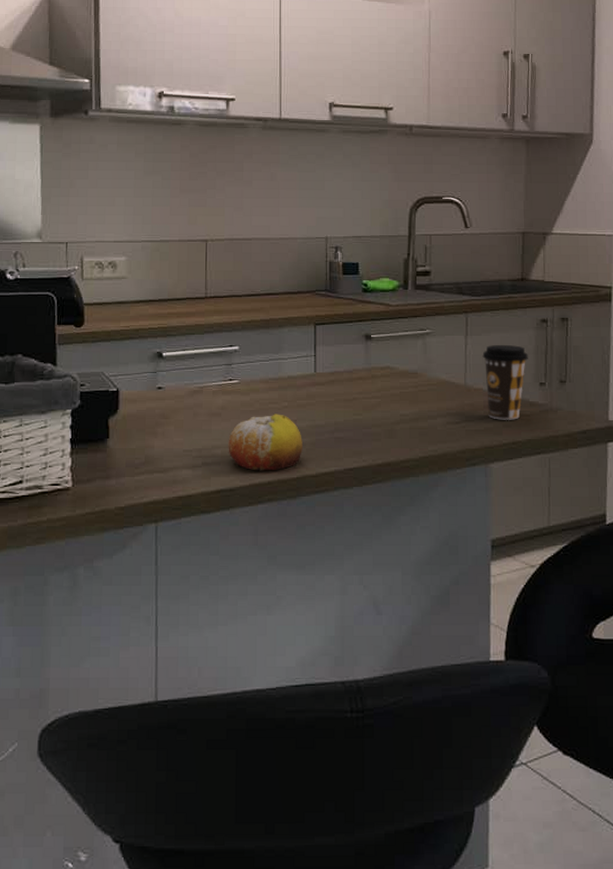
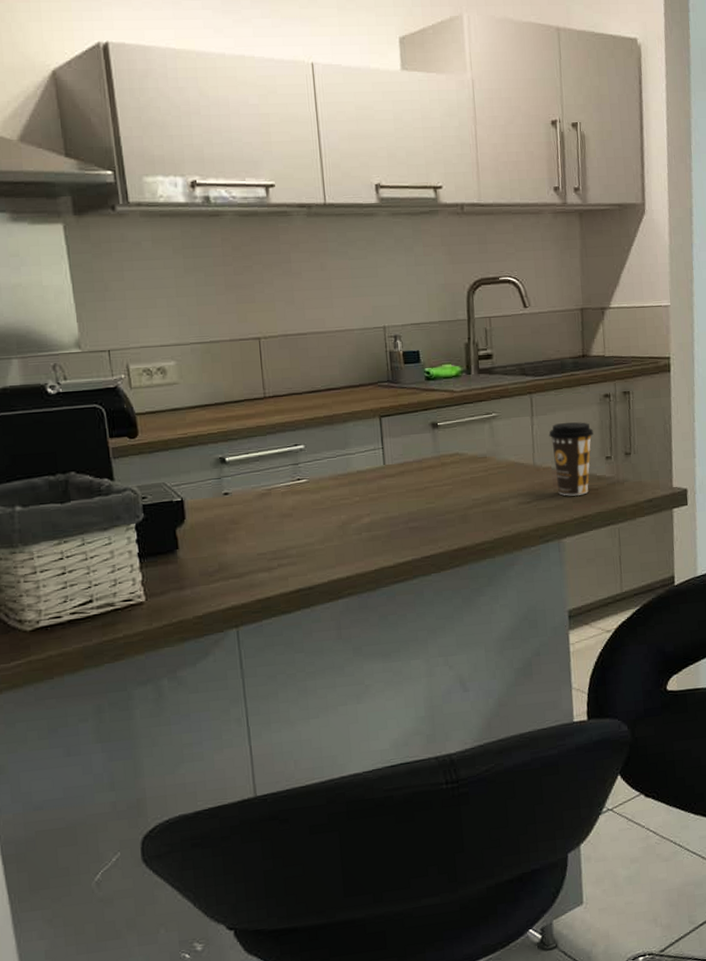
fruit: present [228,414,302,471] -> none [302,509,378,567]

